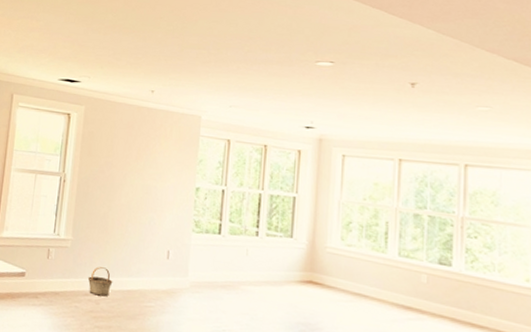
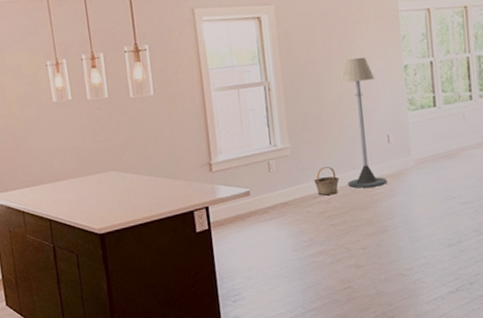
floor lamp: none [120,169,166,300] -> present [340,57,388,189]

